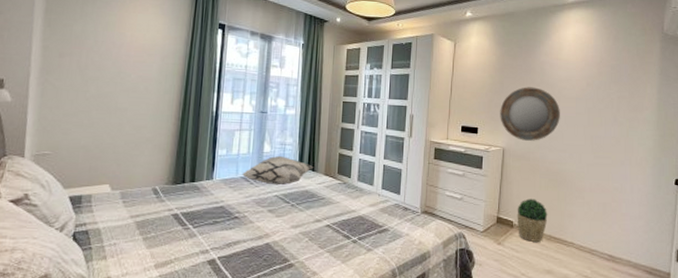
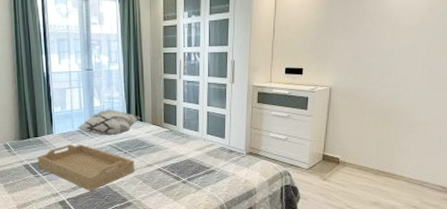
serving tray: none [189,193,301,249] -> present [37,144,134,192]
home mirror: present [500,87,560,141] -> none [327,20,395,78]
potted plant: present [517,198,548,242] -> none [343,136,377,176]

